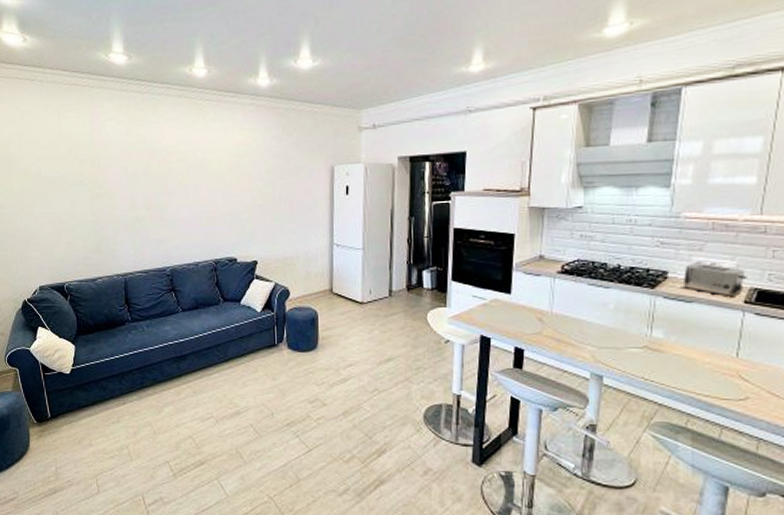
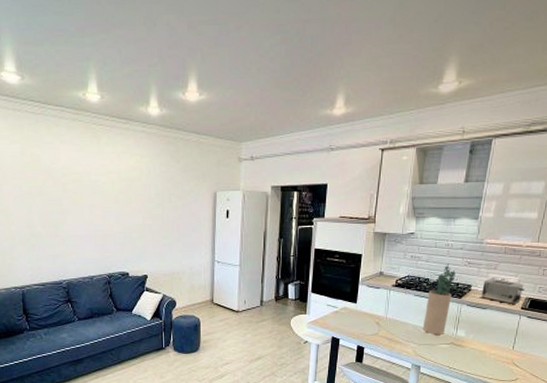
vase: none [602,244,644,336] -> present [422,263,456,336]

